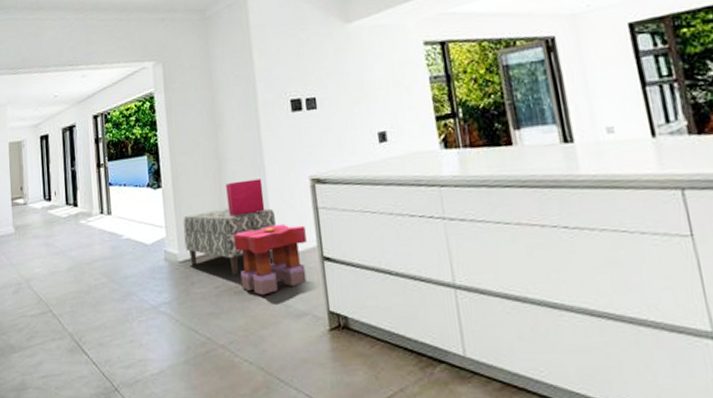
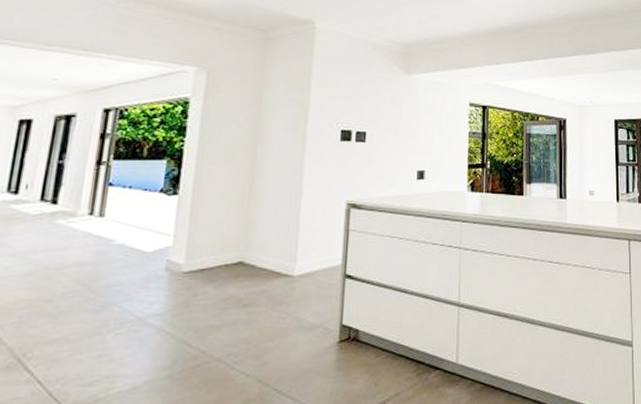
bench: present [183,208,277,276] -> none [194,222,305,289]
storage bin: present [226,178,265,217] -> none [253,197,297,231]
stool: present [234,224,307,296] -> none [253,242,333,309]

